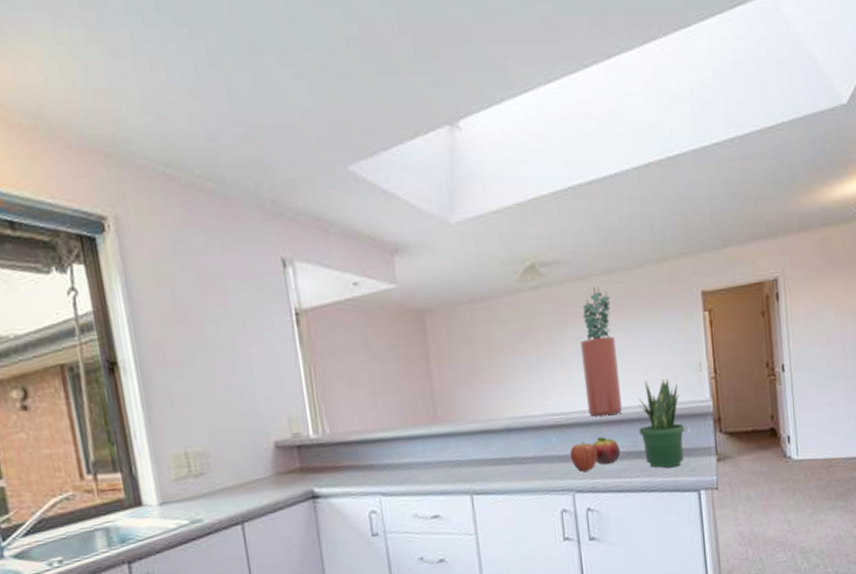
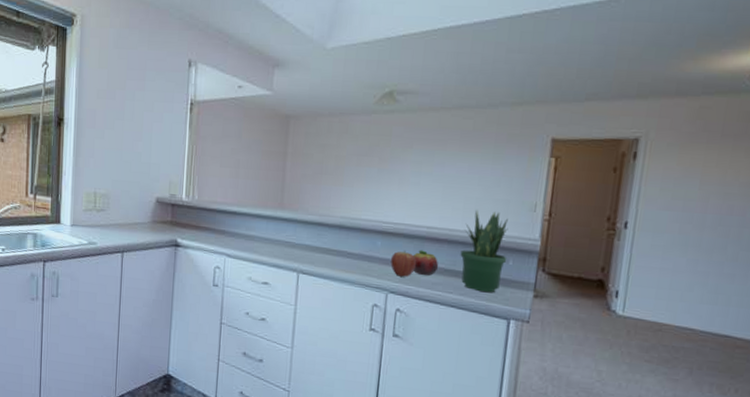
vase: present [580,286,623,417] -> none [415,118,458,235]

